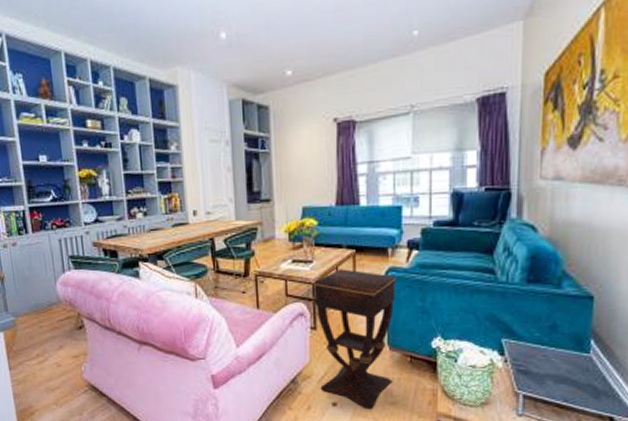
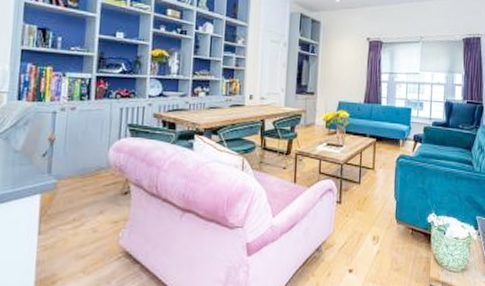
side table: present [312,269,397,410] -> none [340,154,405,276]

